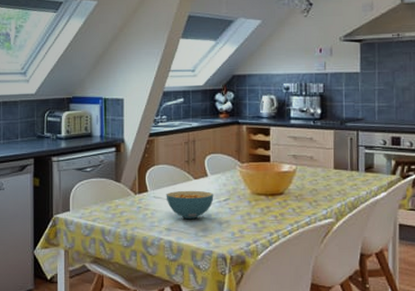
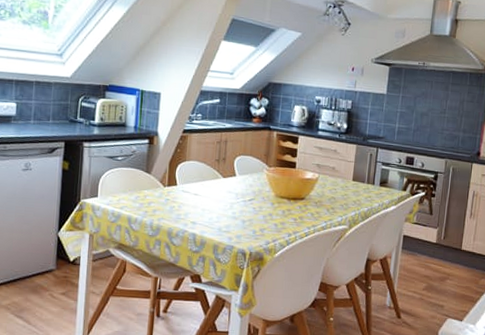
cereal bowl: present [166,190,214,219] -> none [194,187,240,215]

